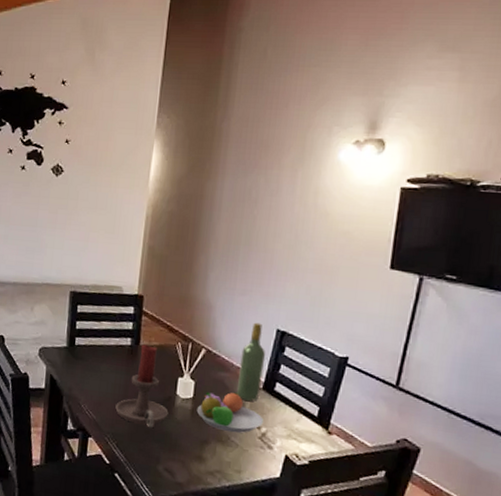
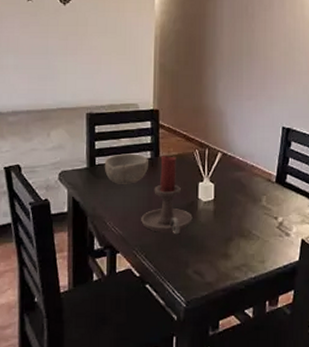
bowl: none [83,337,129,370] -> present [104,153,149,184]
fruit bowl: present [196,392,263,433] -> none [218,188,279,227]
wine bottle: present [236,322,266,401] -> none [252,123,275,195]

